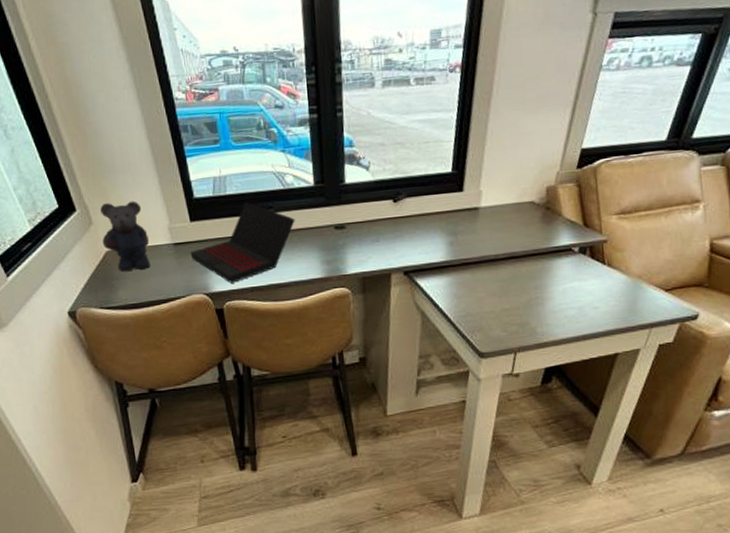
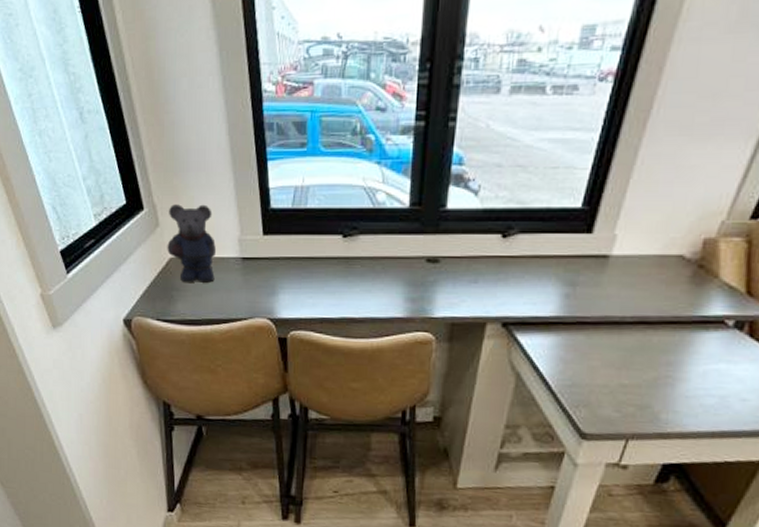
laptop: present [190,202,295,283] -> none [258,219,381,311]

